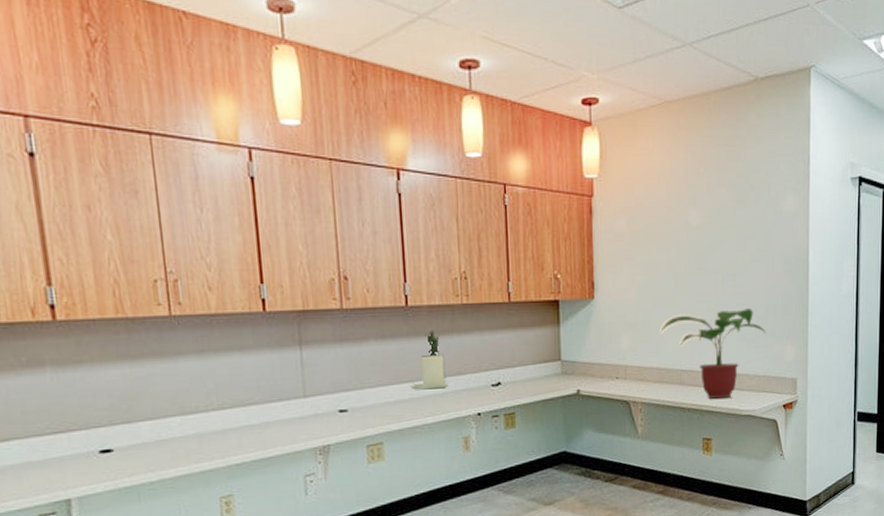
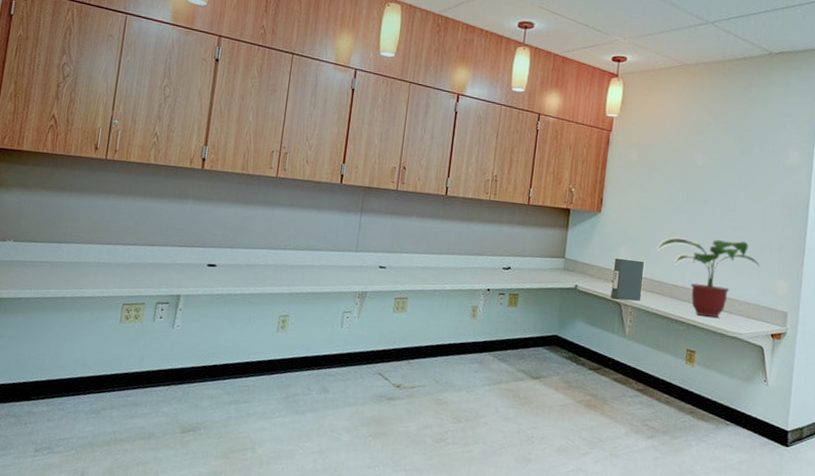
planter: present [410,330,448,390] -> none [437,217,468,264]
binder: none [616,348,650,398] -> present [610,257,645,302]

